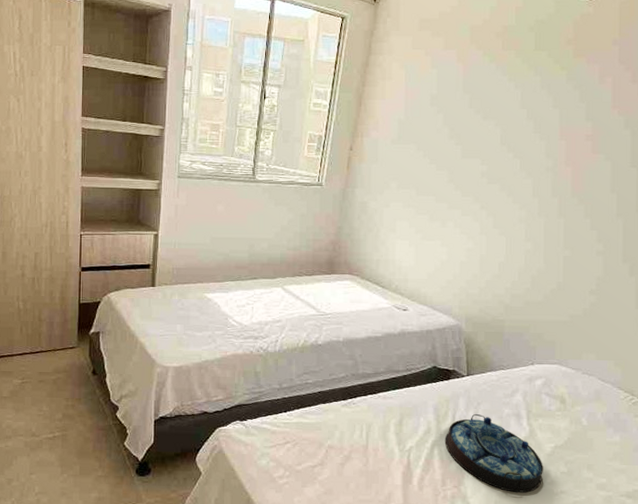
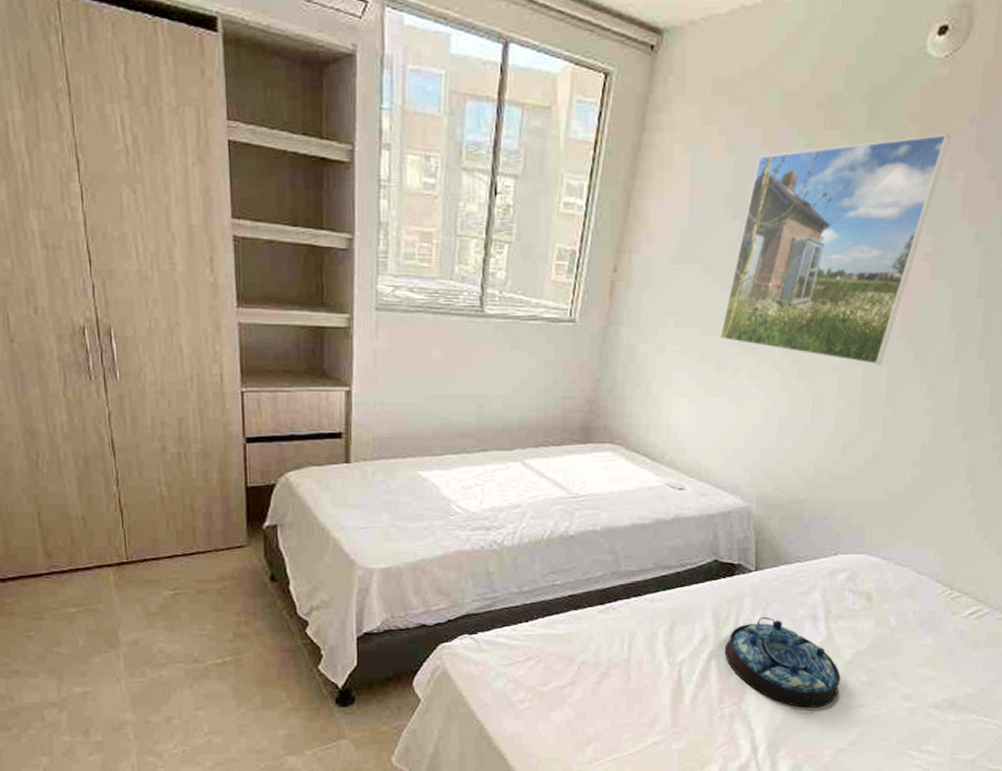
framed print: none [431,52,600,217] -> present [720,134,952,365]

